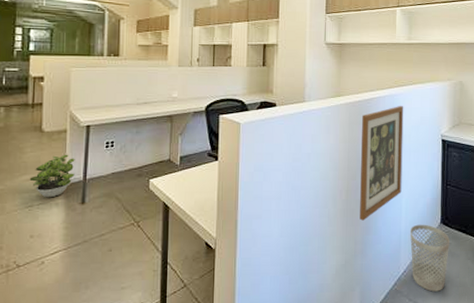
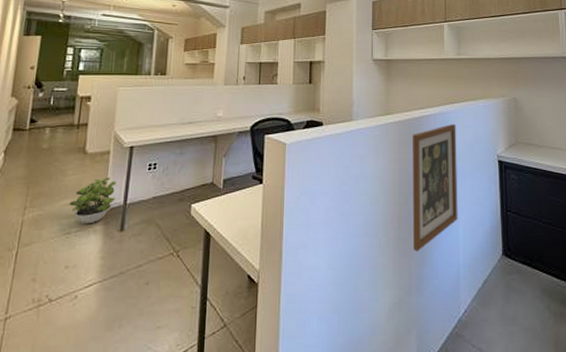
wastebasket: present [409,224,450,292] -> none [469,256,514,336]

